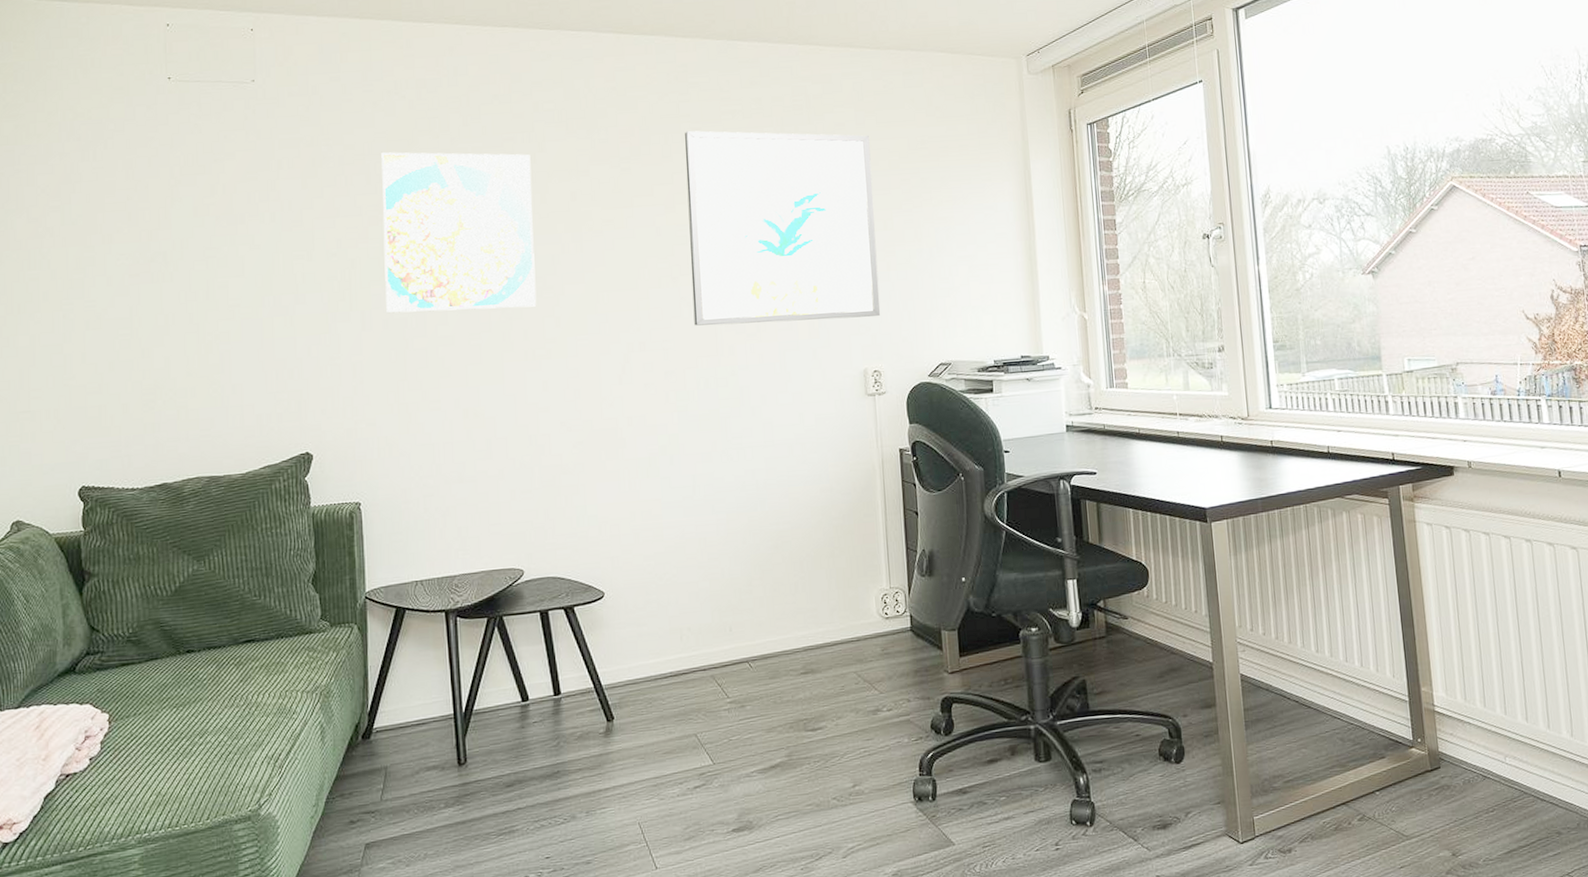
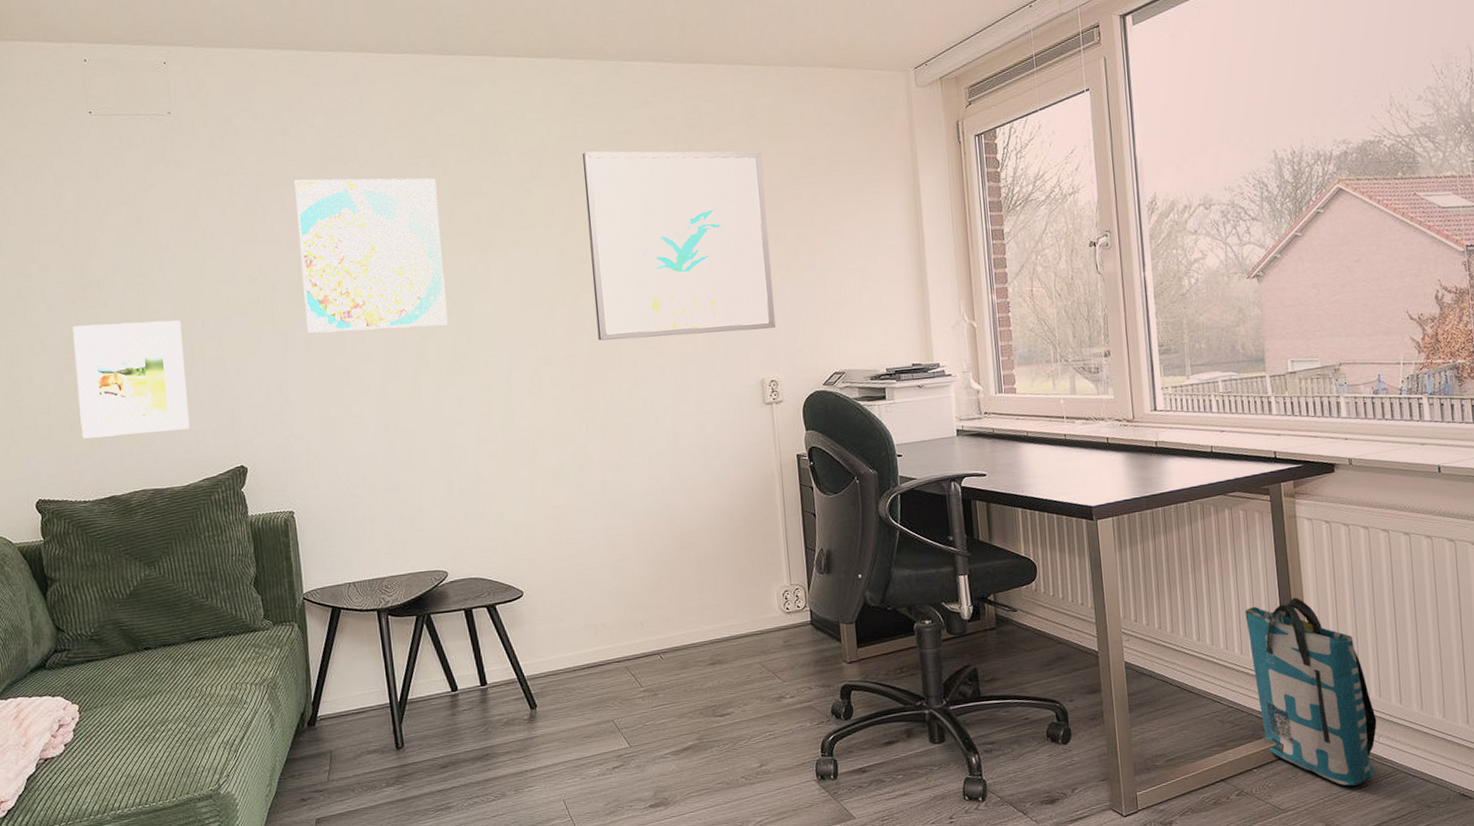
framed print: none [133,296,253,421] -> present [73,320,190,439]
tote bag: none [1365,606,1503,810] -> present [1245,597,1377,786]

